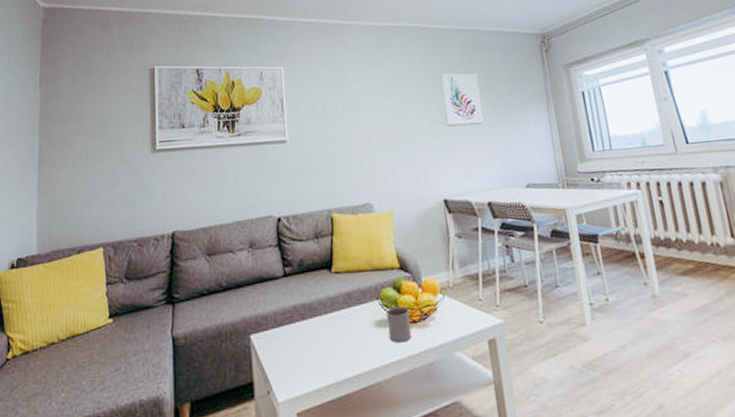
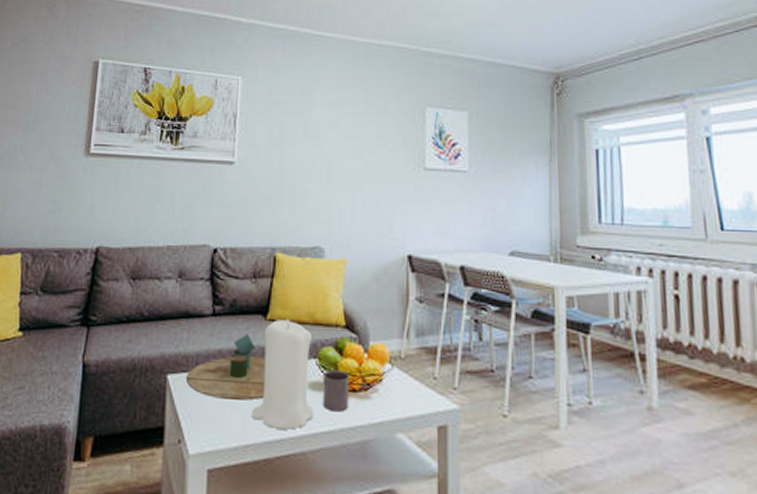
decorative tray: none [268,287,338,349] -> present [186,333,266,400]
candle: none [328,269,383,367] -> present [251,319,314,430]

